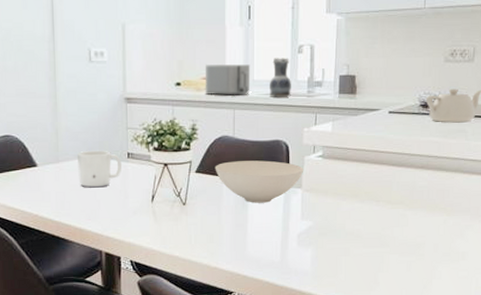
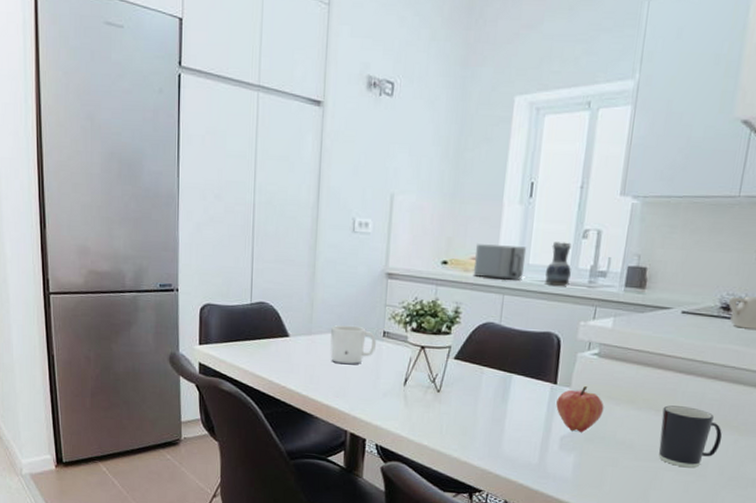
bowl: present [215,160,304,203] -> none [475,350,576,399]
fruit: none [291,185,332,228] -> present [556,385,604,432]
mug: none [382,195,434,250] -> present [658,405,723,468]

